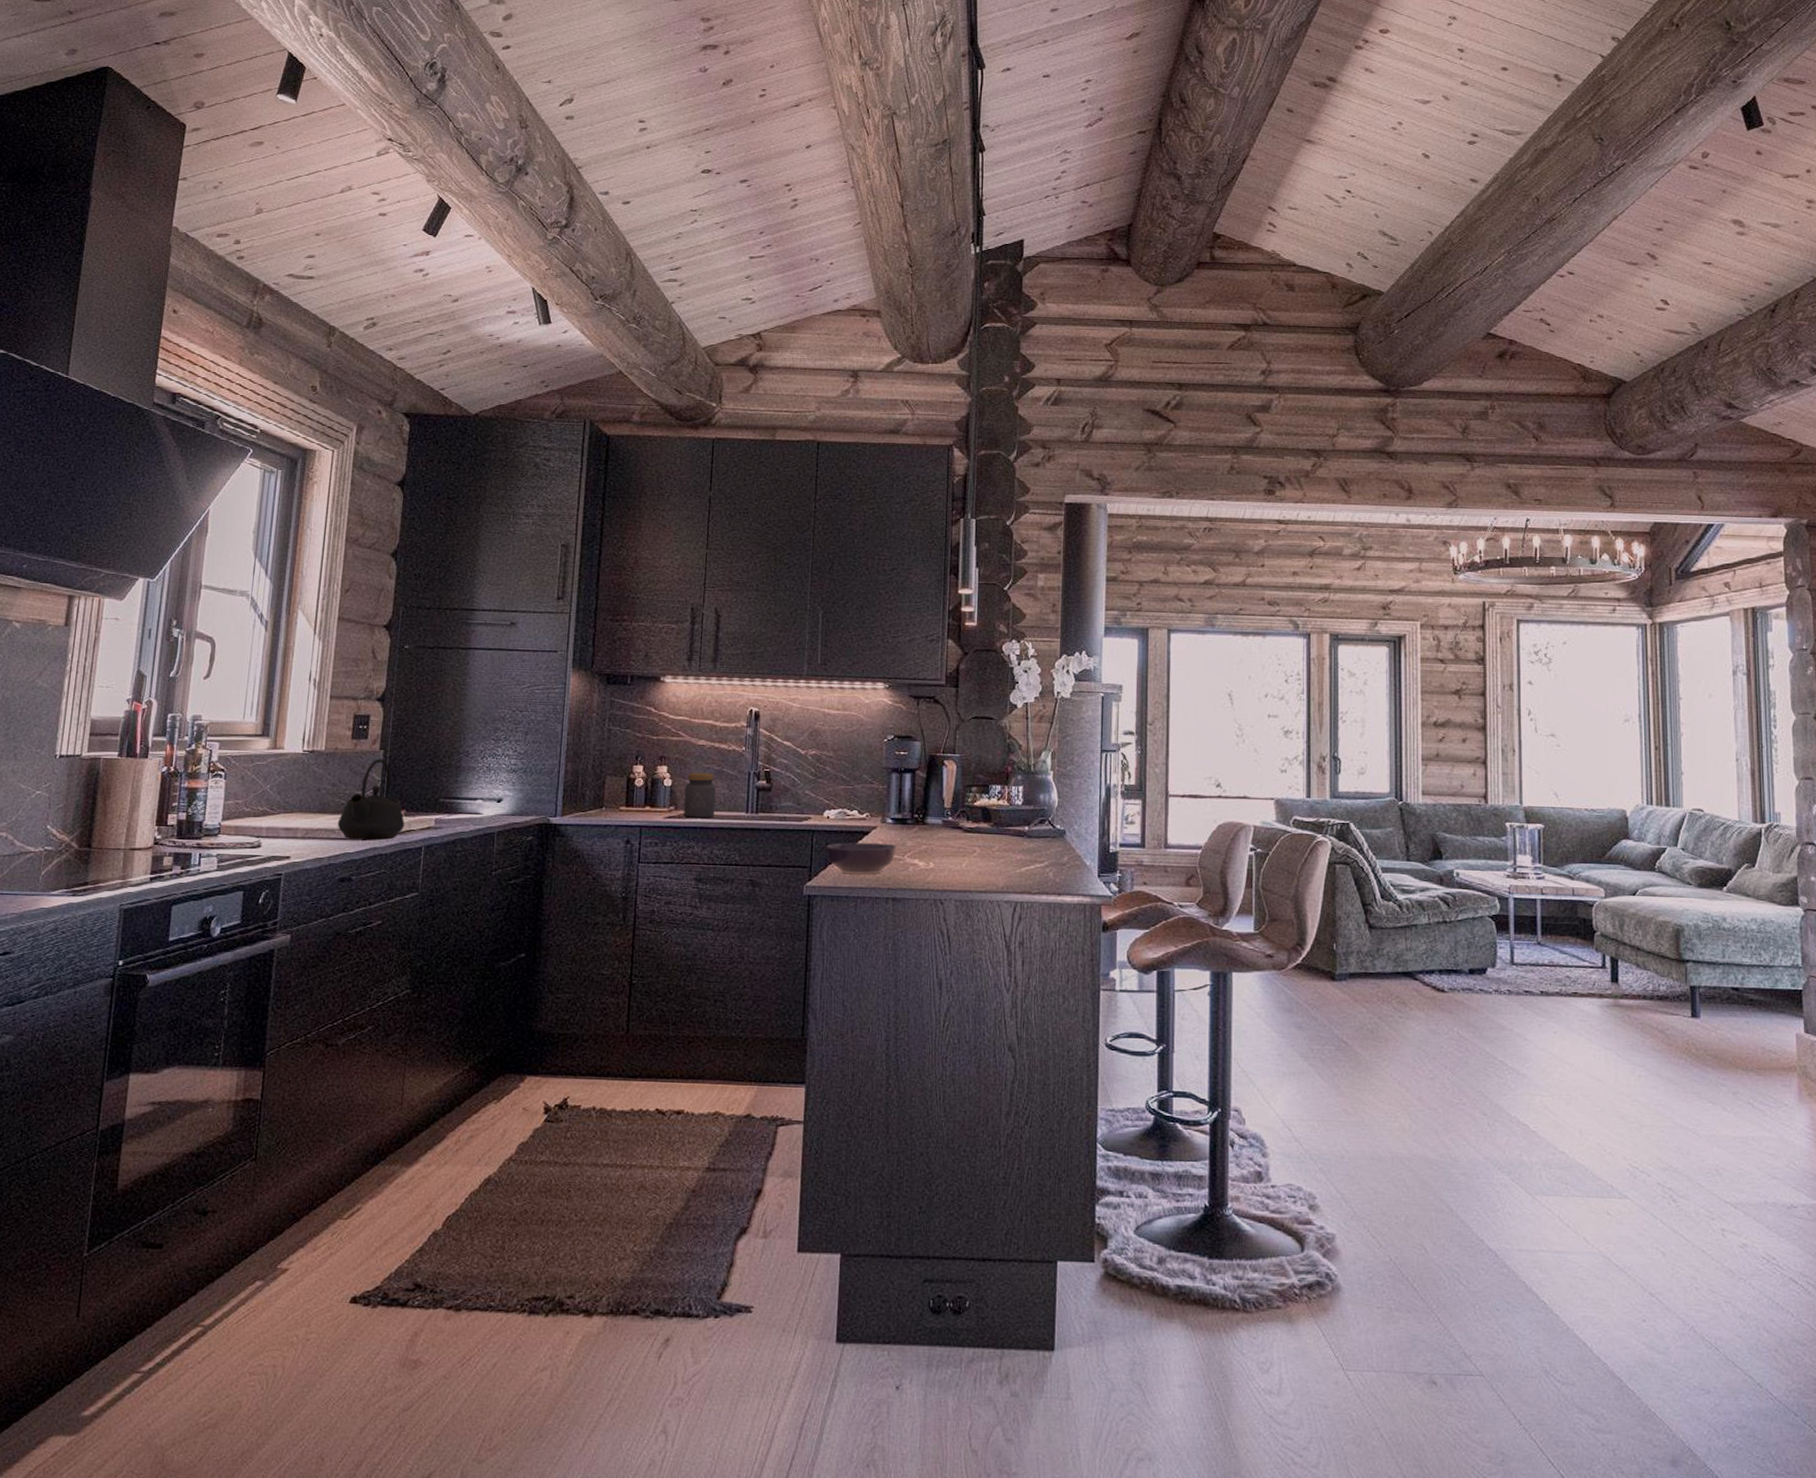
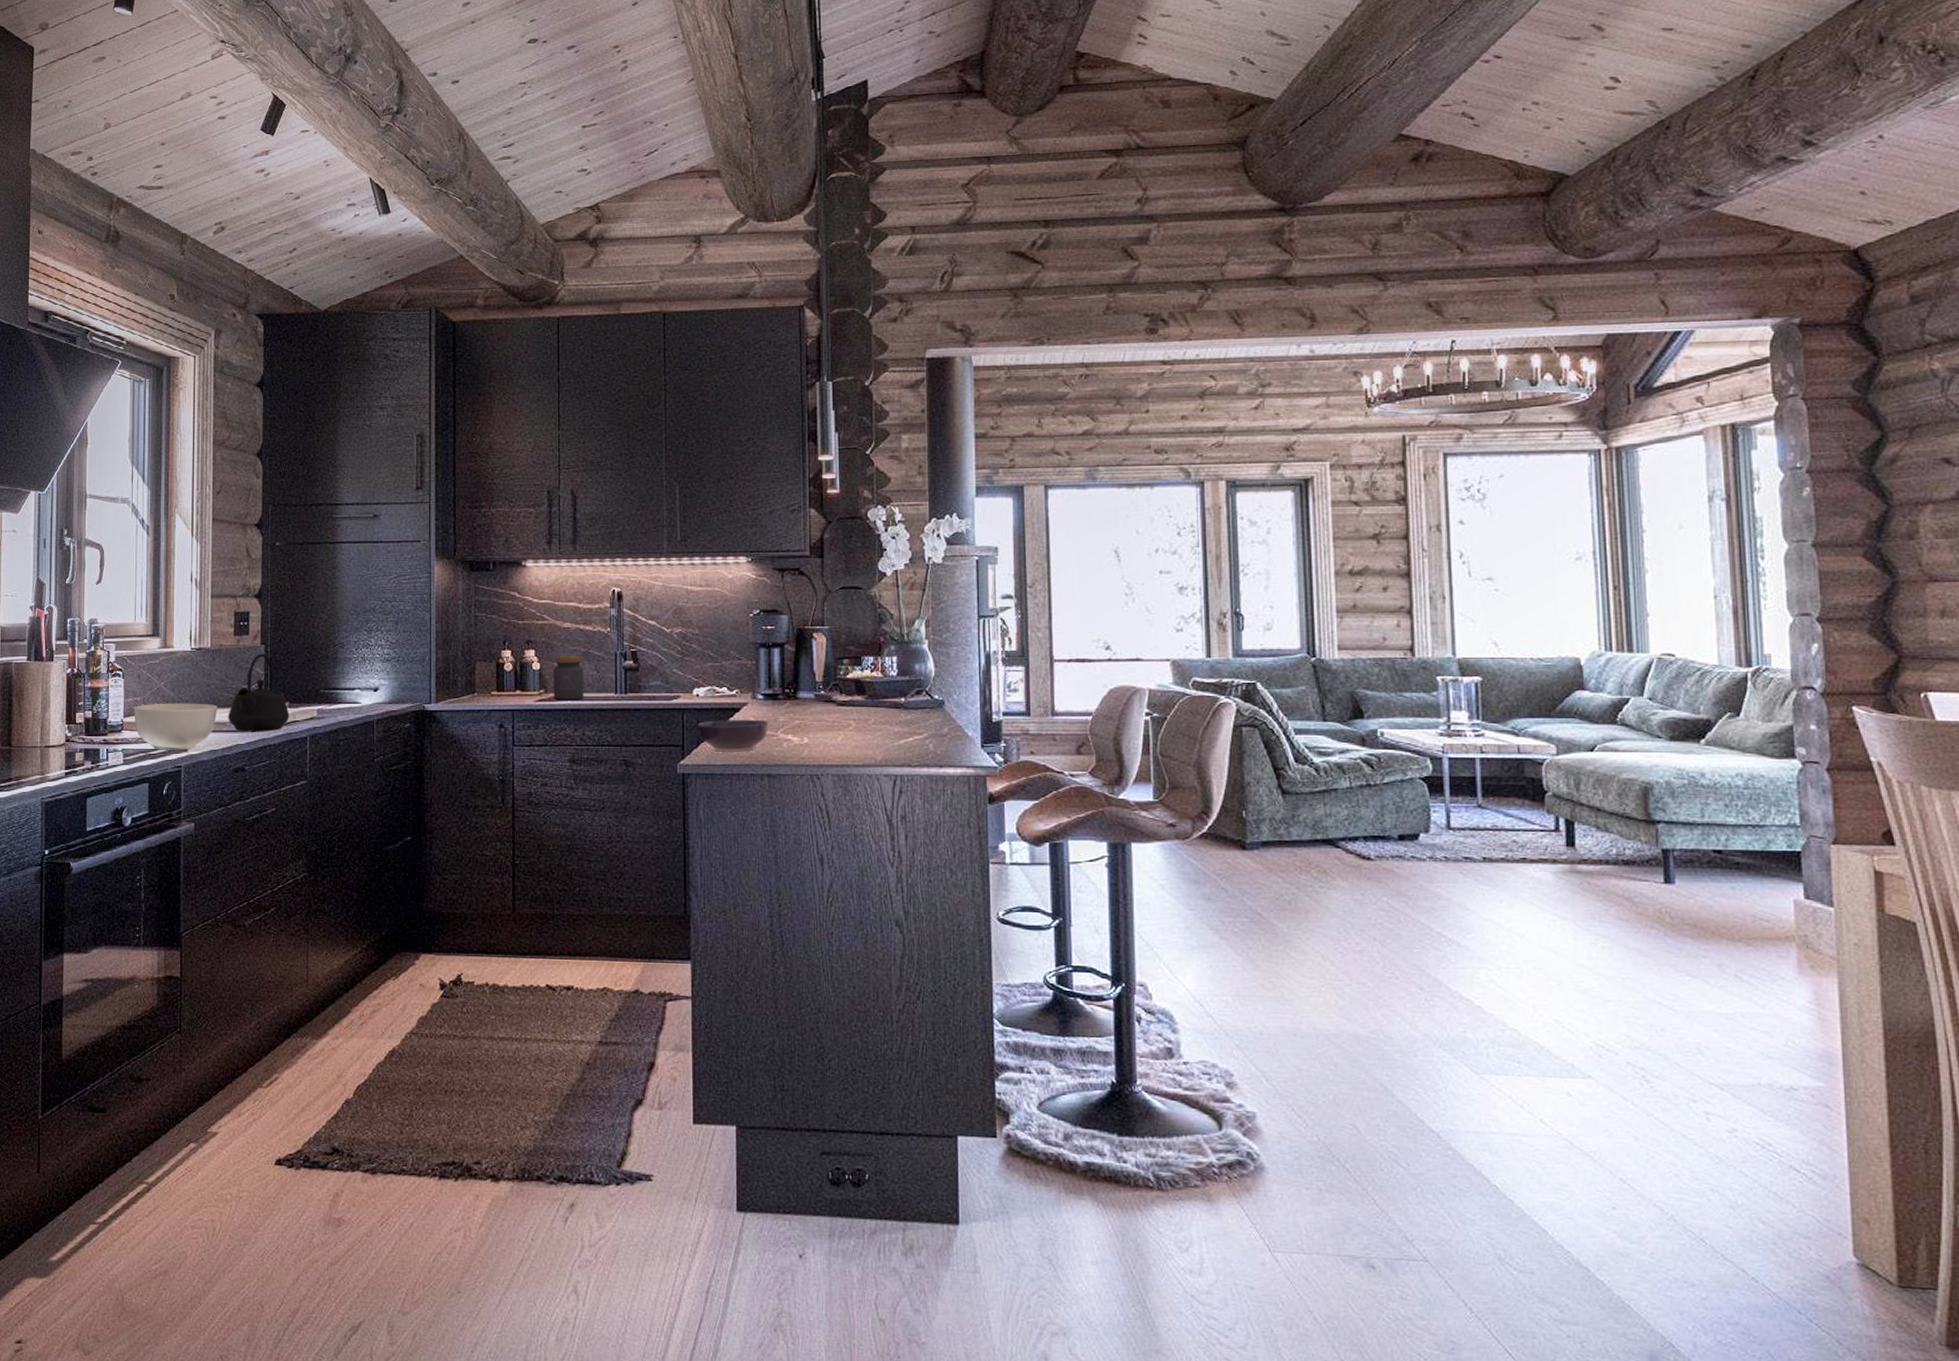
bowl: none [233,807,327,858] -> present [134,703,218,750]

